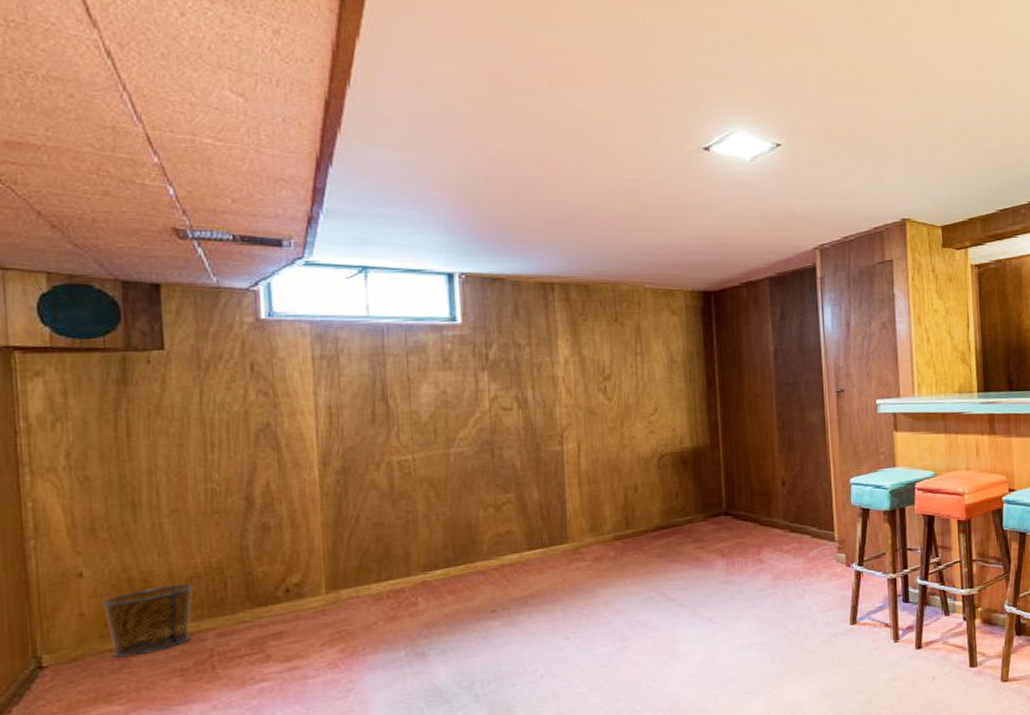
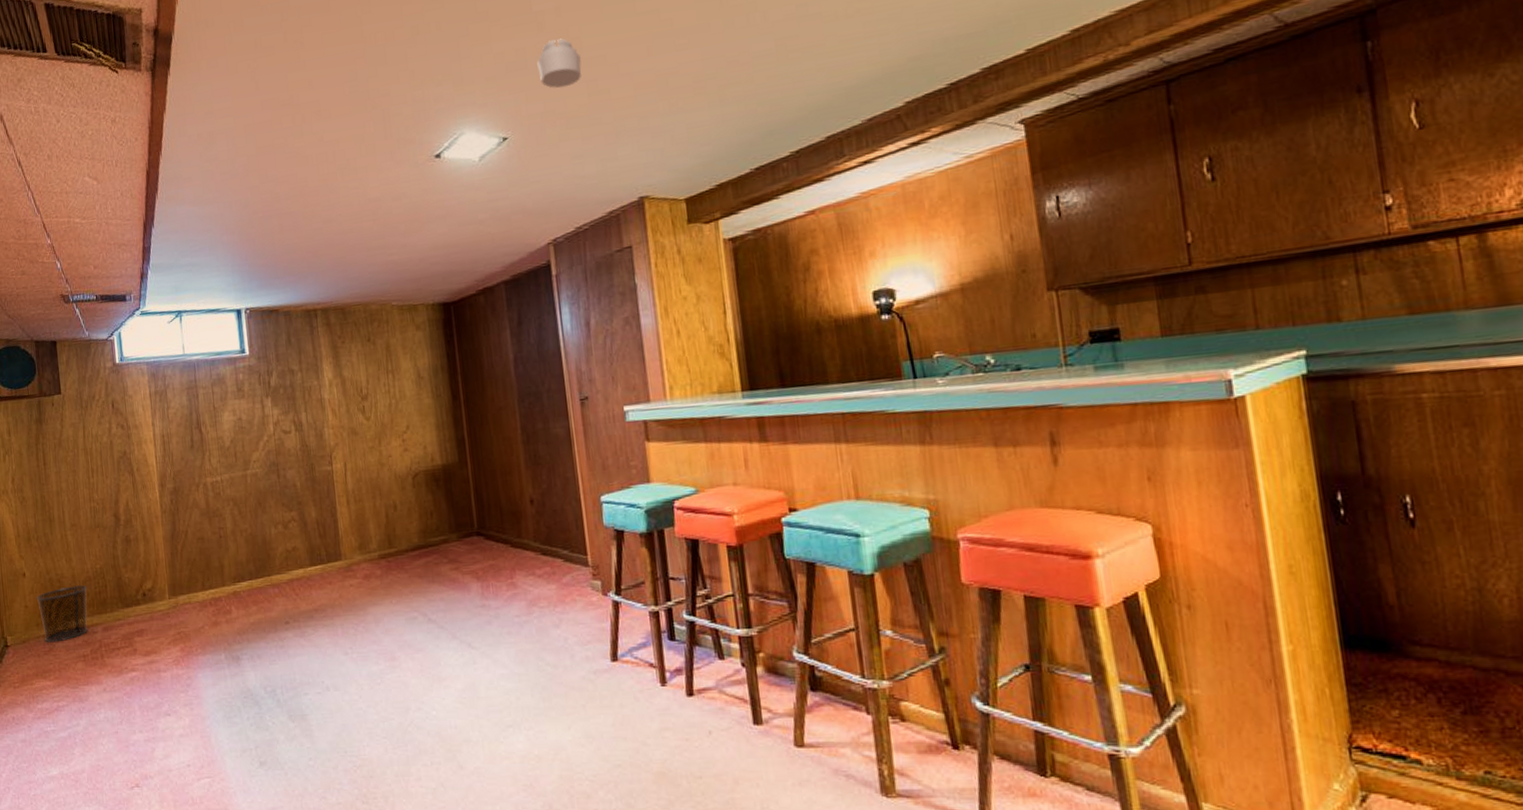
smoke detector: none [815,64,857,110] -> present [537,38,582,88]

